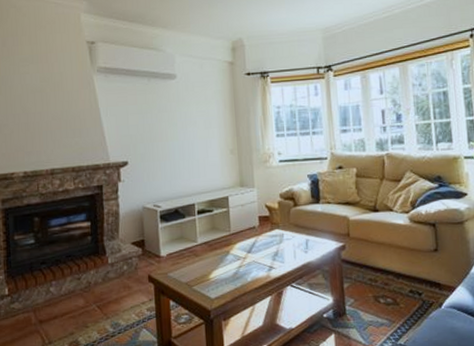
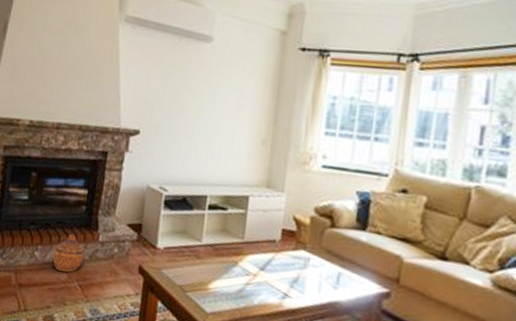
woven basket: none [68,263,97,299] -> present [53,234,85,273]

